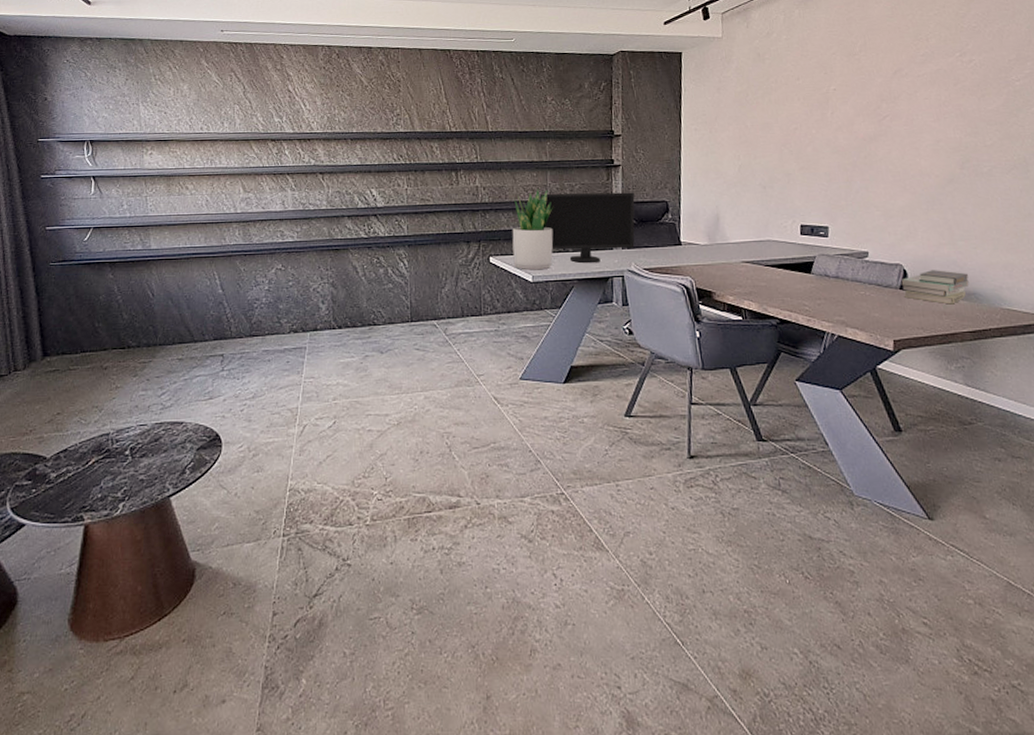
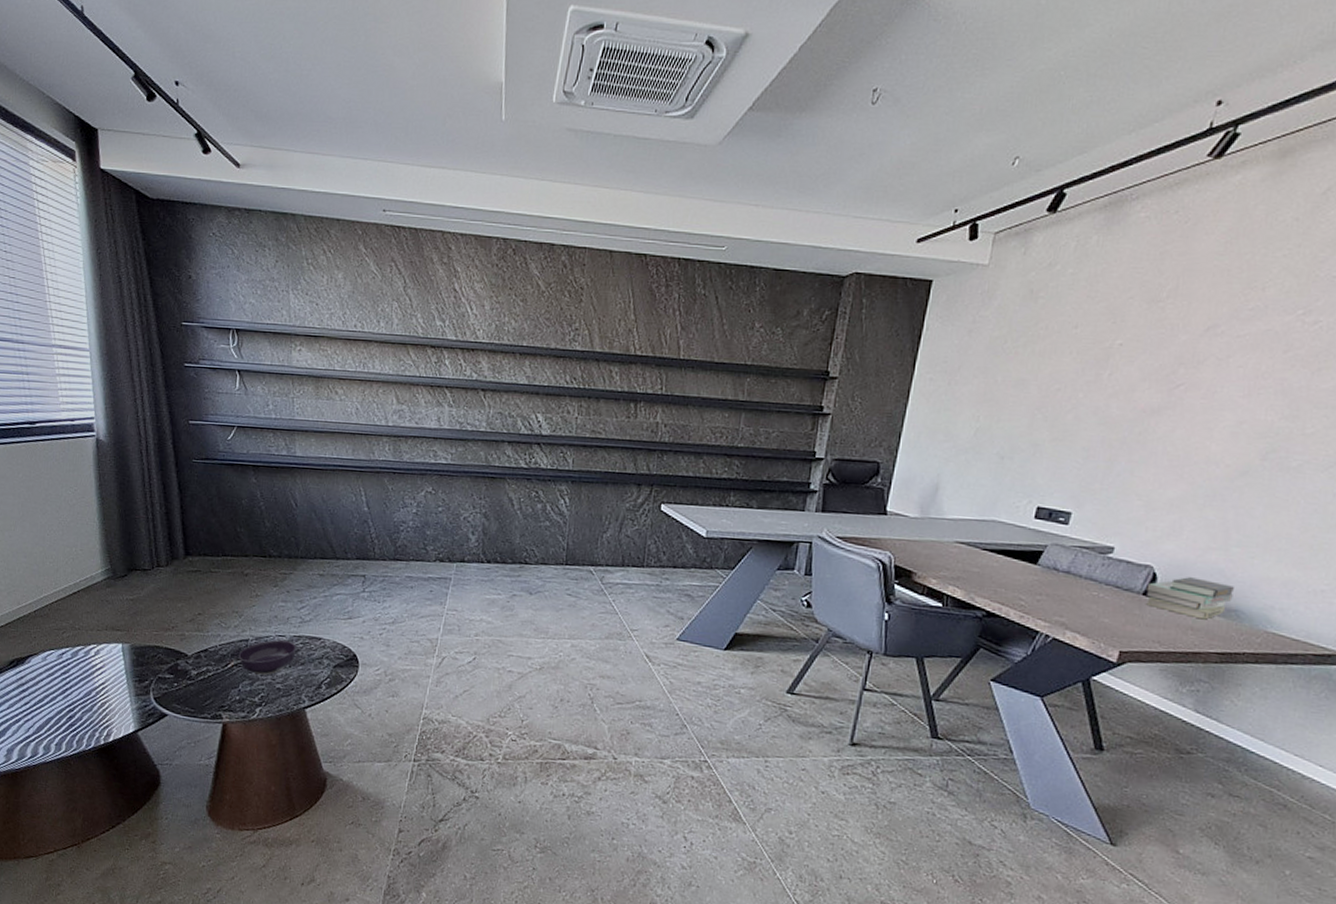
bowl: none [99,428,159,468] -> present [238,639,297,675]
planter: present [512,189,554,270] -> none [687,432,742,525]
monitor: present [539,192,635,263] -> none [728,438,841,524]

